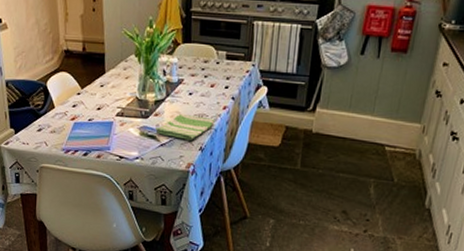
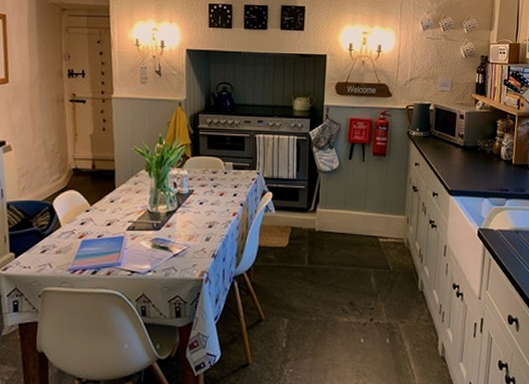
dish towel: present [155,113,215,140] -> none [168,222,226,248]

